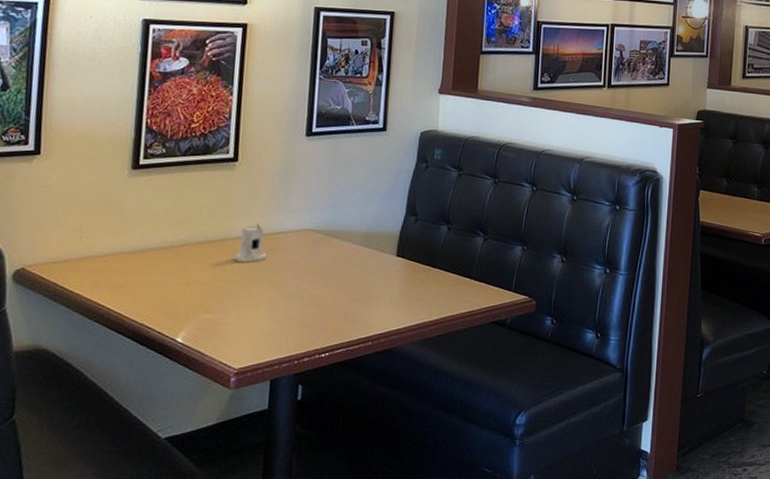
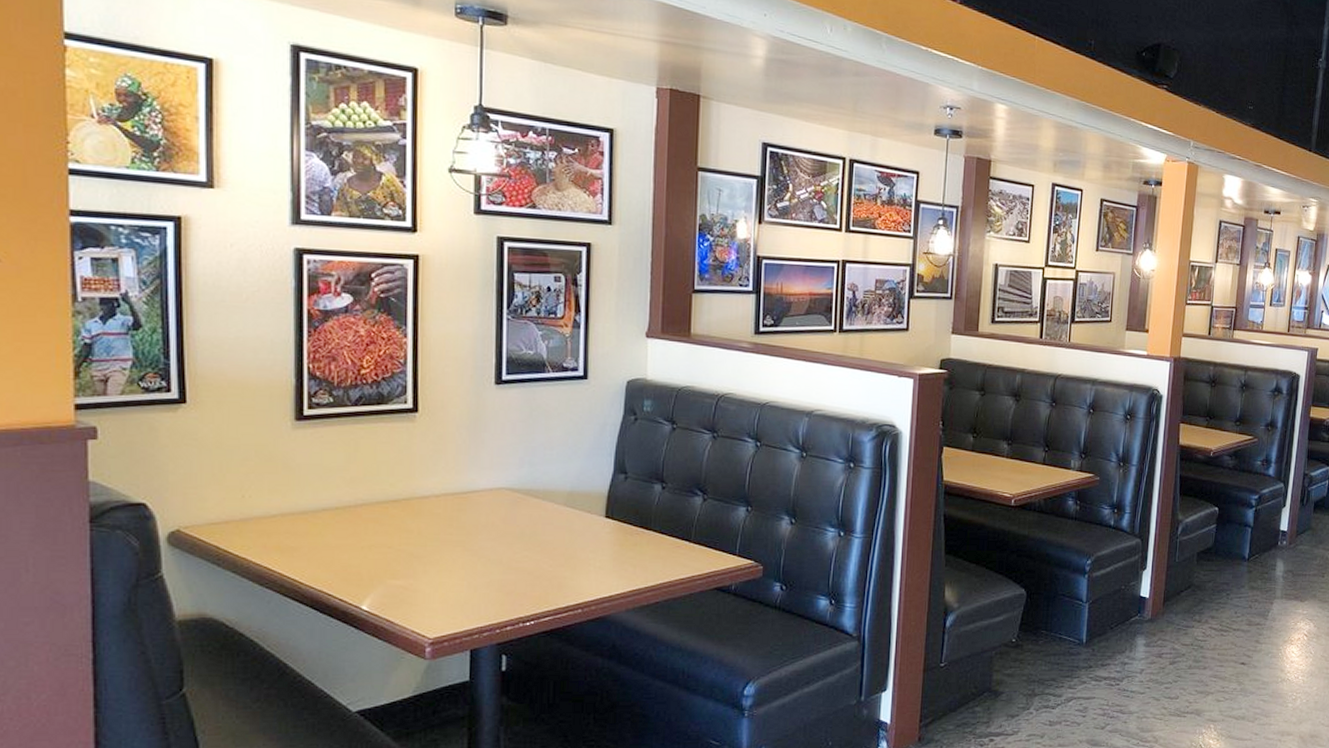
candle: present [234,223,267,262] -> none [421,481,458,524]

